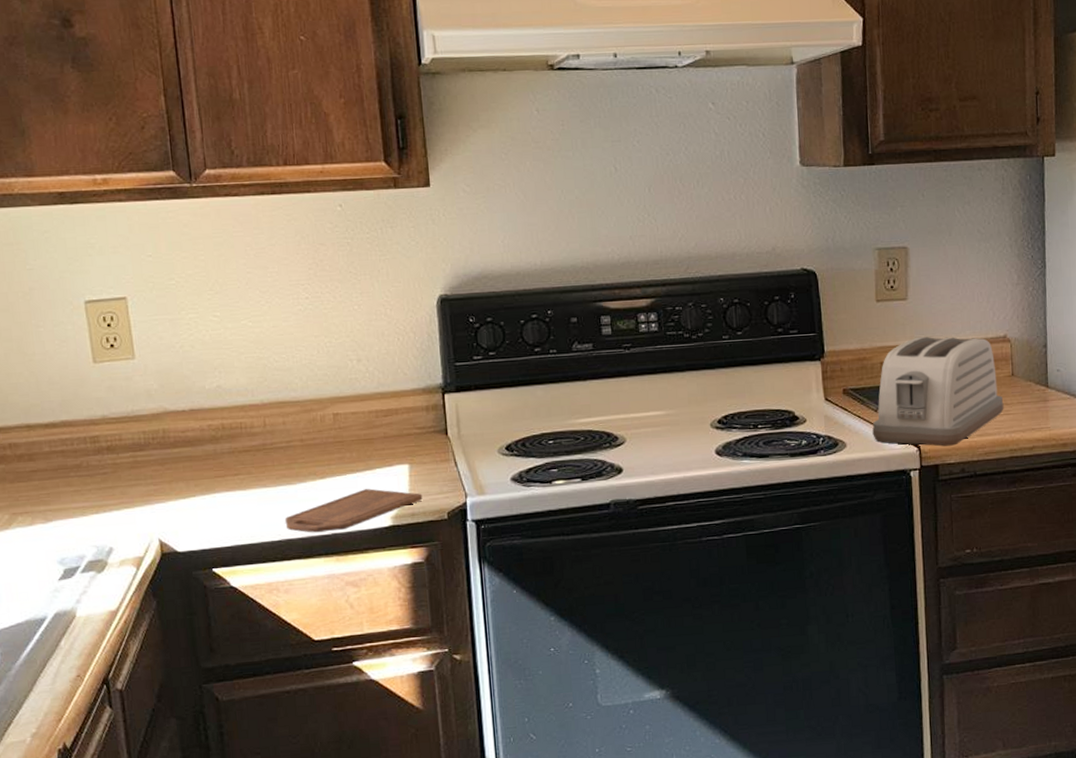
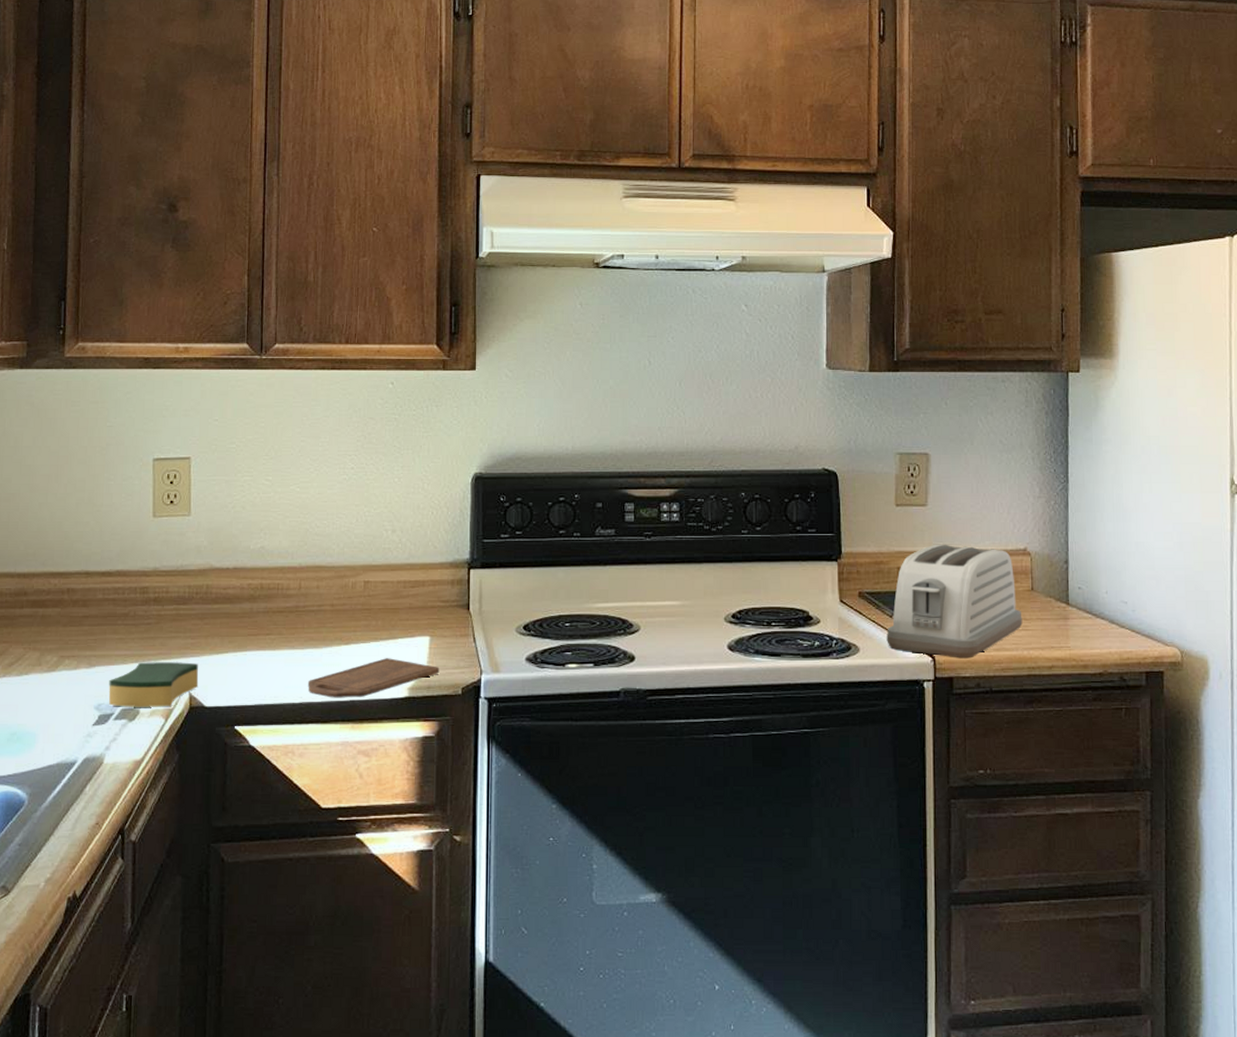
sponge: none [70,509,168,560] -> present [108,662,199,707]

